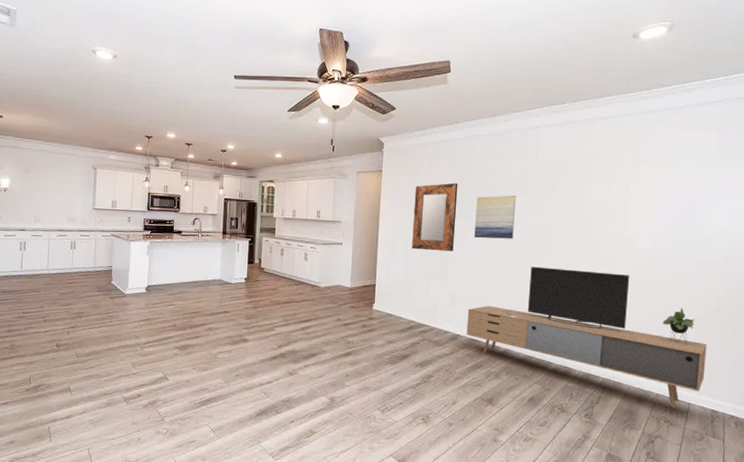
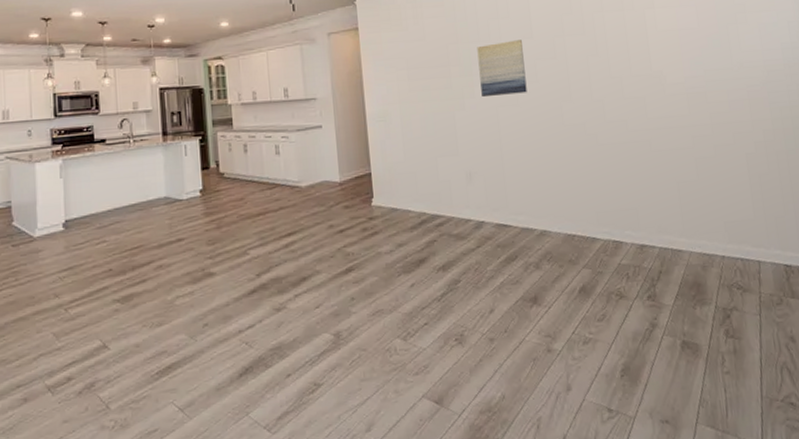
home mirror: present [411,182,458,252] -> none [401,32,460,122]
media console: present [466,266,707,408] -> none [489,117,770,270]

